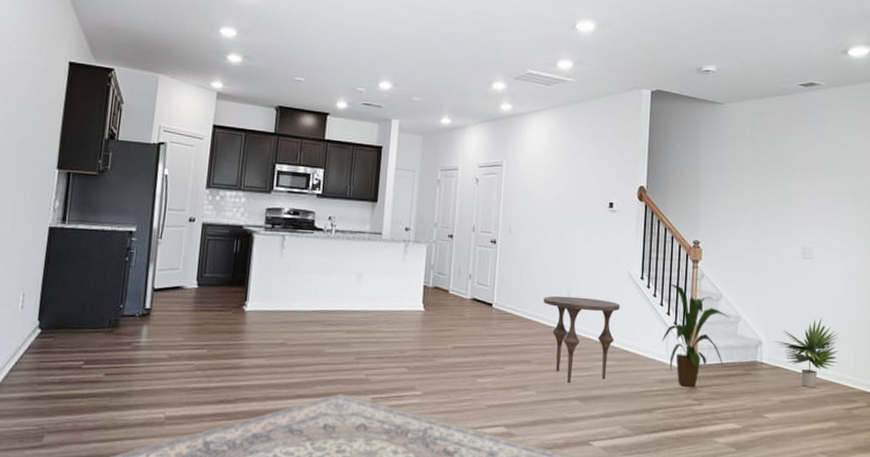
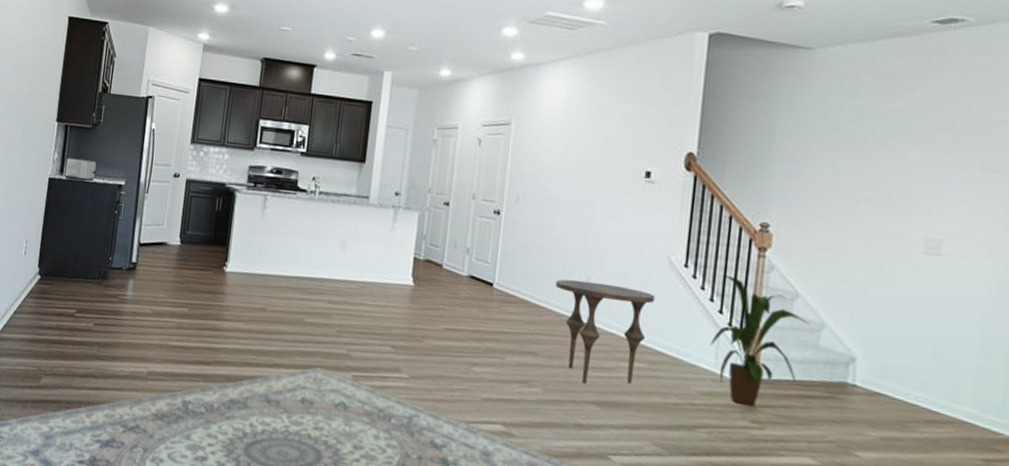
toaster: none [67,205,105,229] -> present [64,157,98,182]
plant: present [775,317,840,388] -> none [876,334,980,427]

